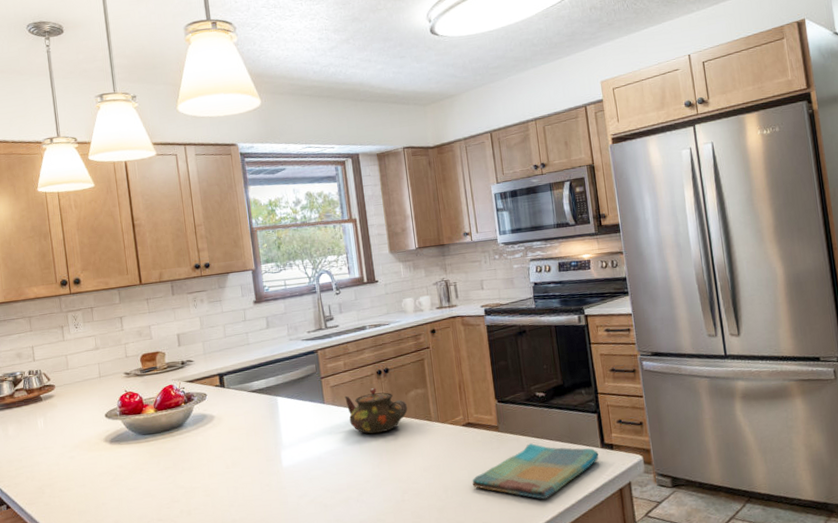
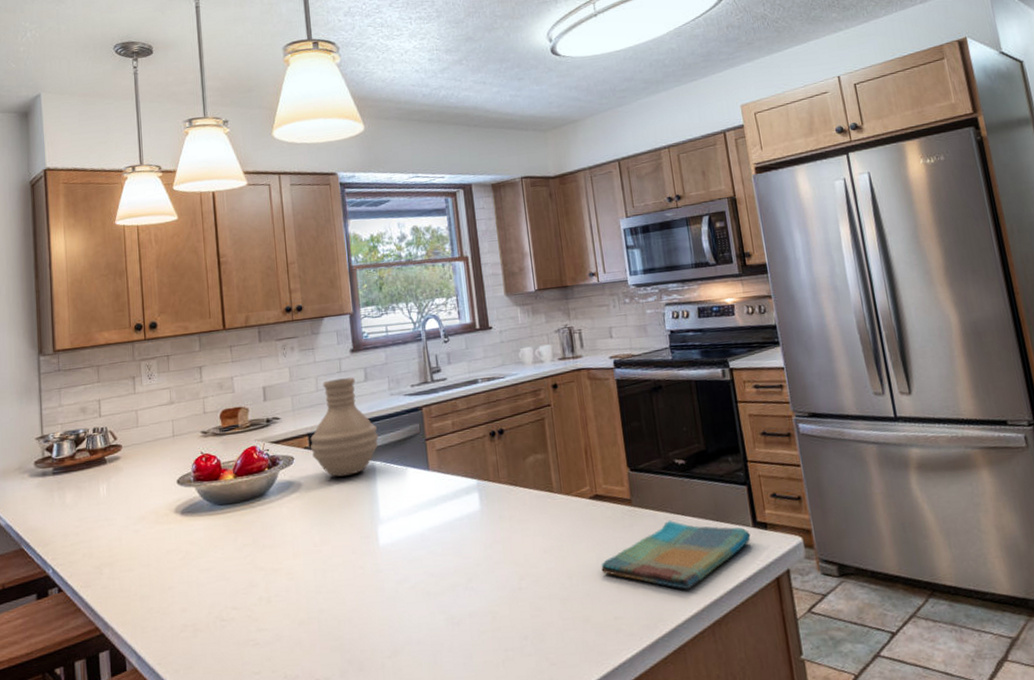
vase: none [220,325,280,410] -> present [310,377,379,477]
teapot: present [344,388,407,434] -> none [451,452,525,508]

